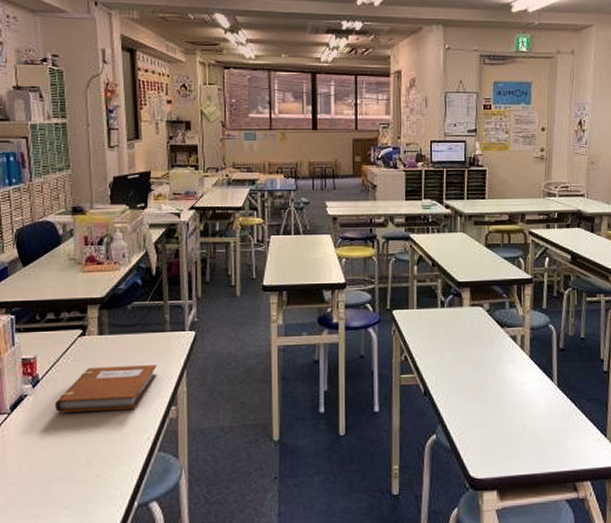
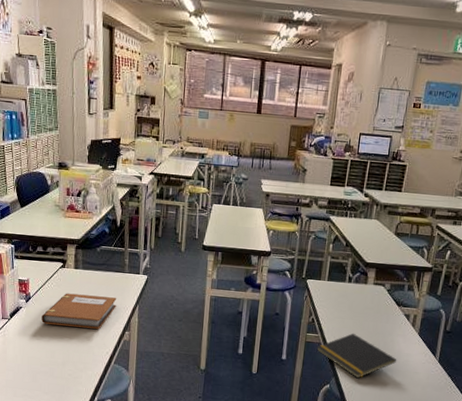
notepad: none [414,366,511,422] -> present [316,333,397,379]

